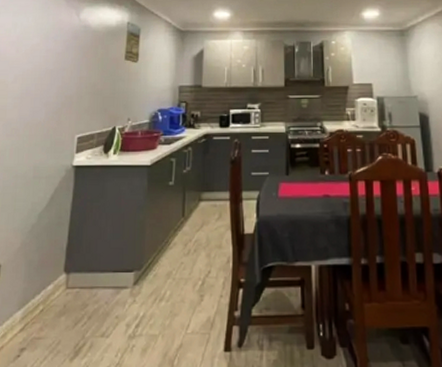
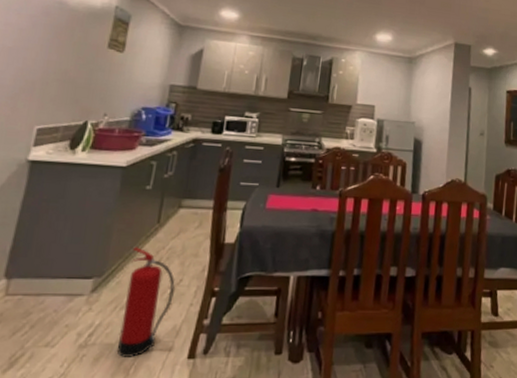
fire extinguisher: none [160,240,204,349] -> present [116,247,176,357]

